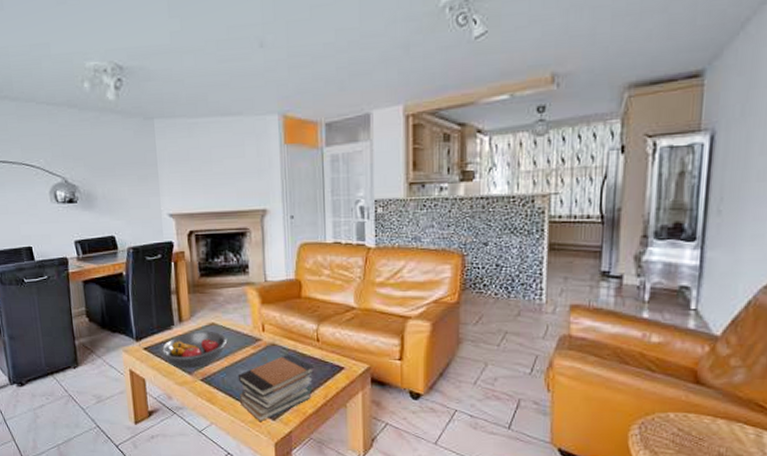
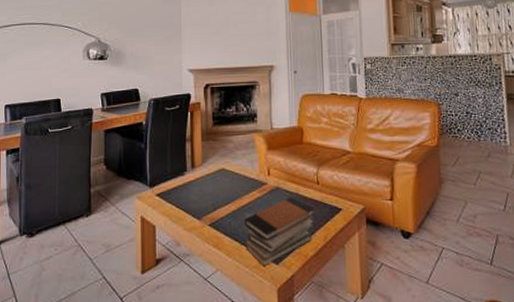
fruit bowl: present [160,331,228,369] -> none [172,176,236,214]

